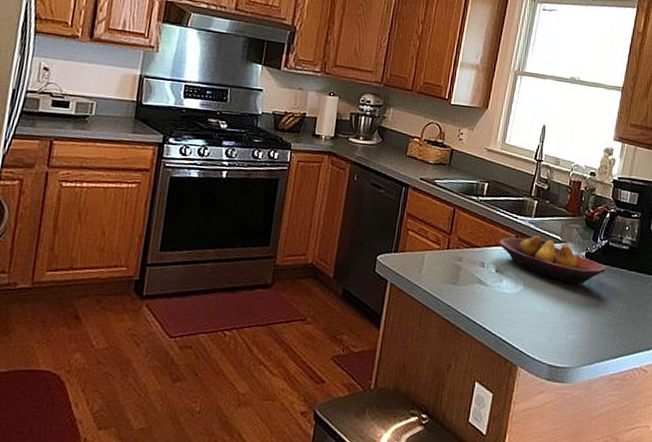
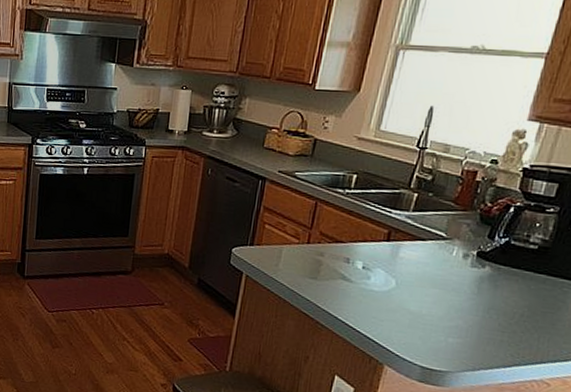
fruit bowl: present [499,234,606,284] -> none [368,230,504,286]

